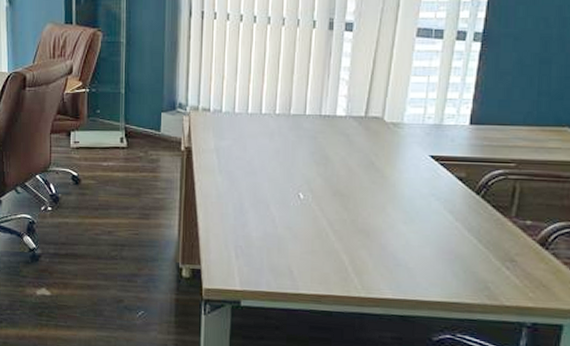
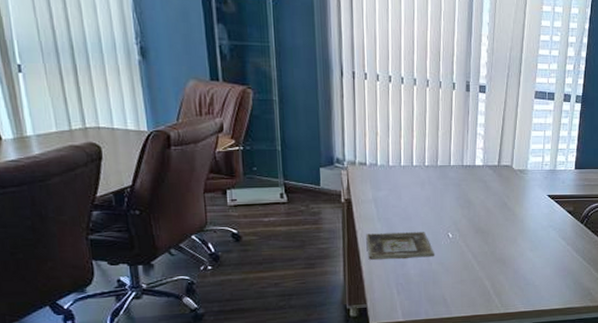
picture frame: none [205,187,281,220] -> present [366,232,434,260]

